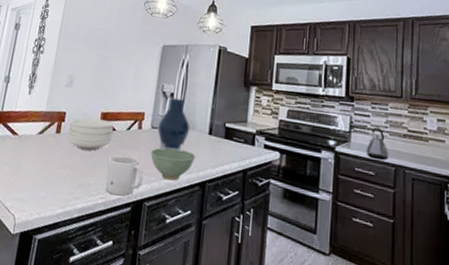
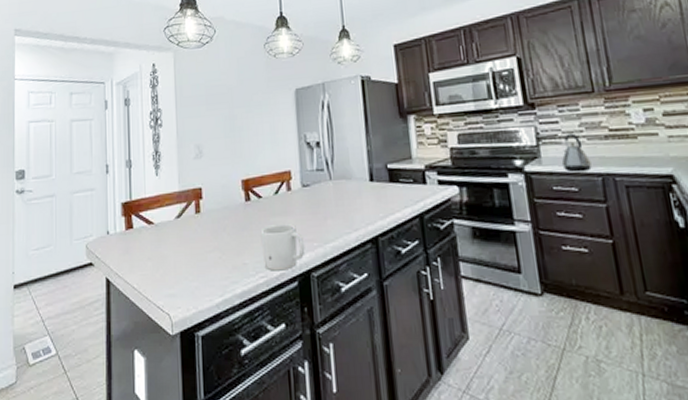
bowl: present [67,118,115,151] -> none [207,188,260,226]
bowl: present [150,147,196,181] -> none [307,205,361,243]
vase: present [157,98,190,152] -> none [309,147,347,210]

